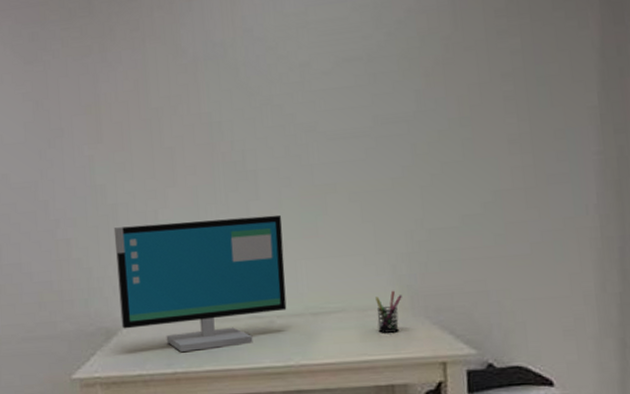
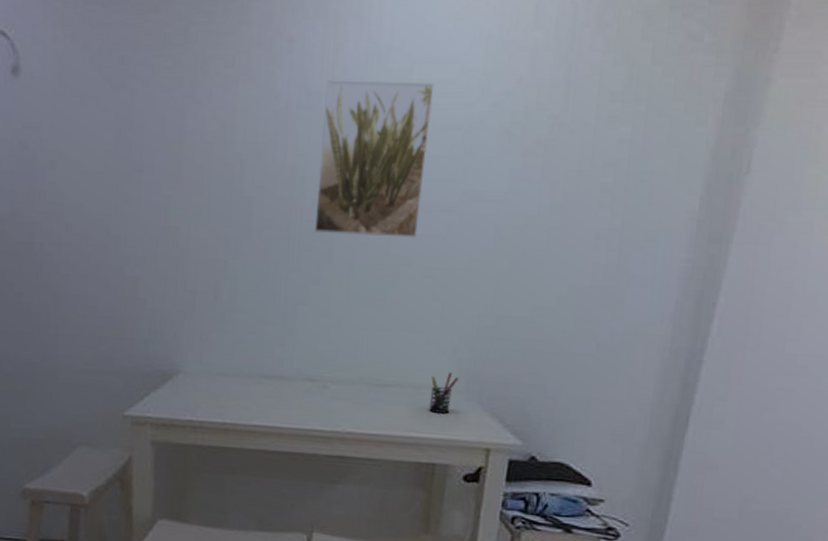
computer monitor: present [113,214,287,352] -> none [178,272,352,405]
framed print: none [229,21,337,172] -> present [315,80,435,238]

